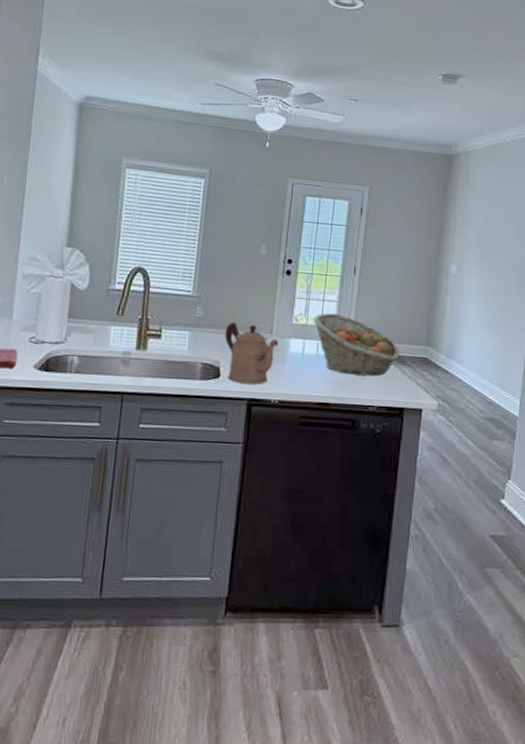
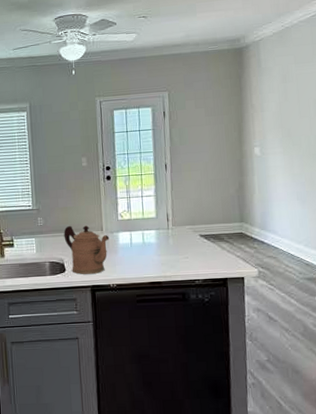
fruit basket: present [313,313,400,376] -> none [136,206,217,256]

